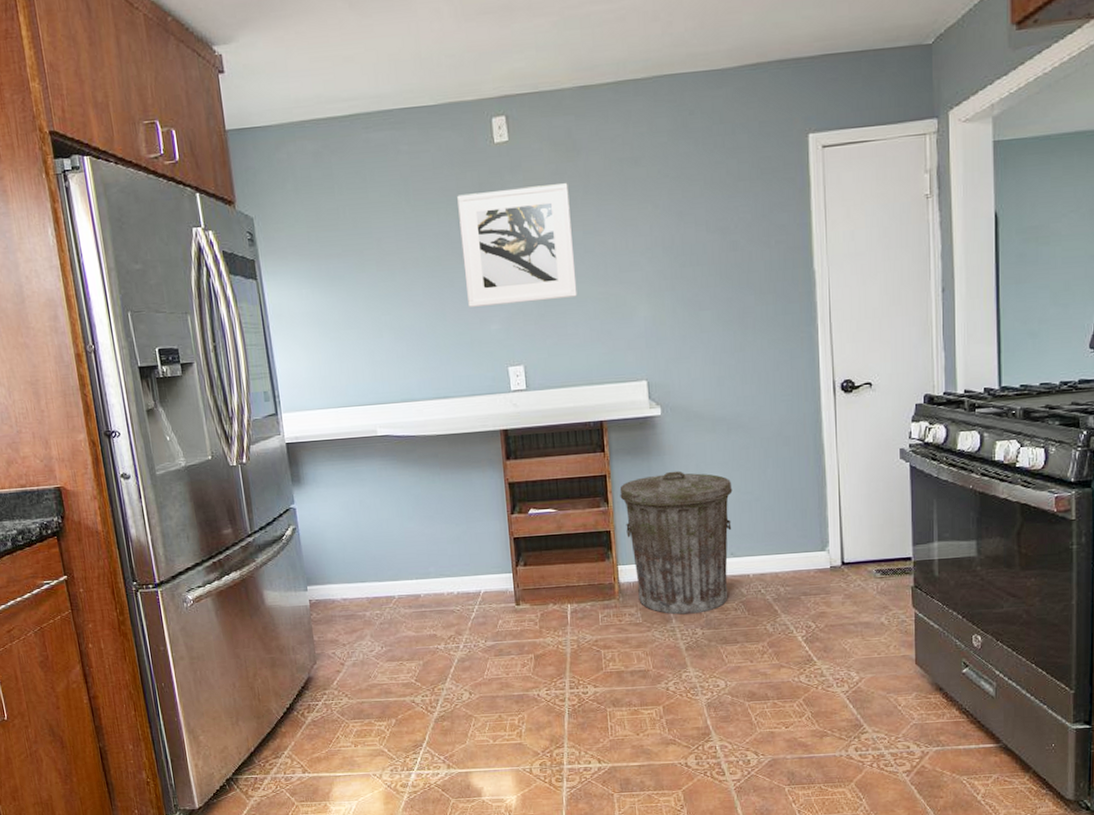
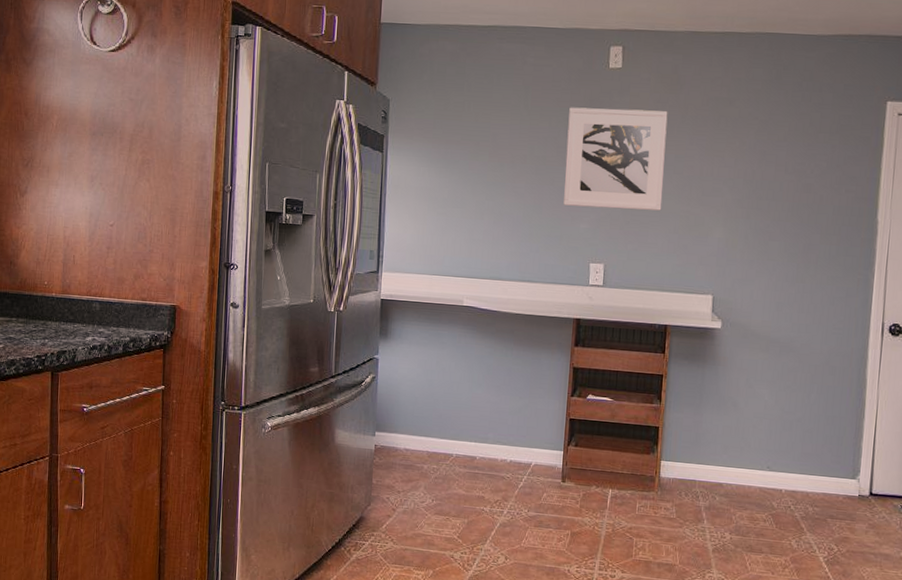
trash can: present [619,471,733,615] -> none [672,381,777,519]

